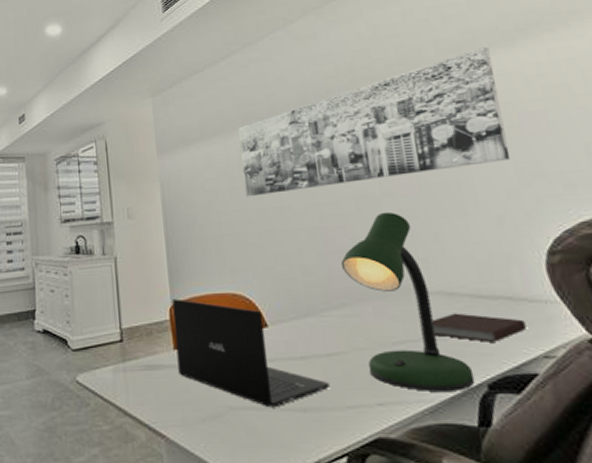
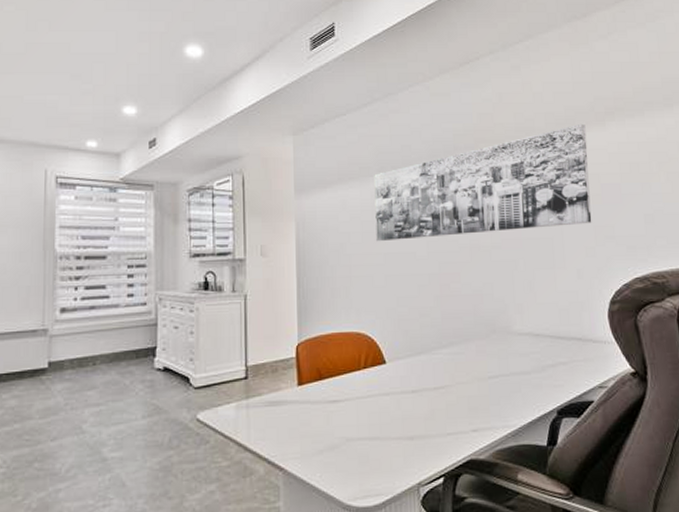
laptop: present [172,298,330,408] -> none [299,336,435,438]
desk lamp: present [340,211,475,391] -> none [453,262,548,418]
notebook: present [431,313,526,342] -> none [521,351,589,376]

